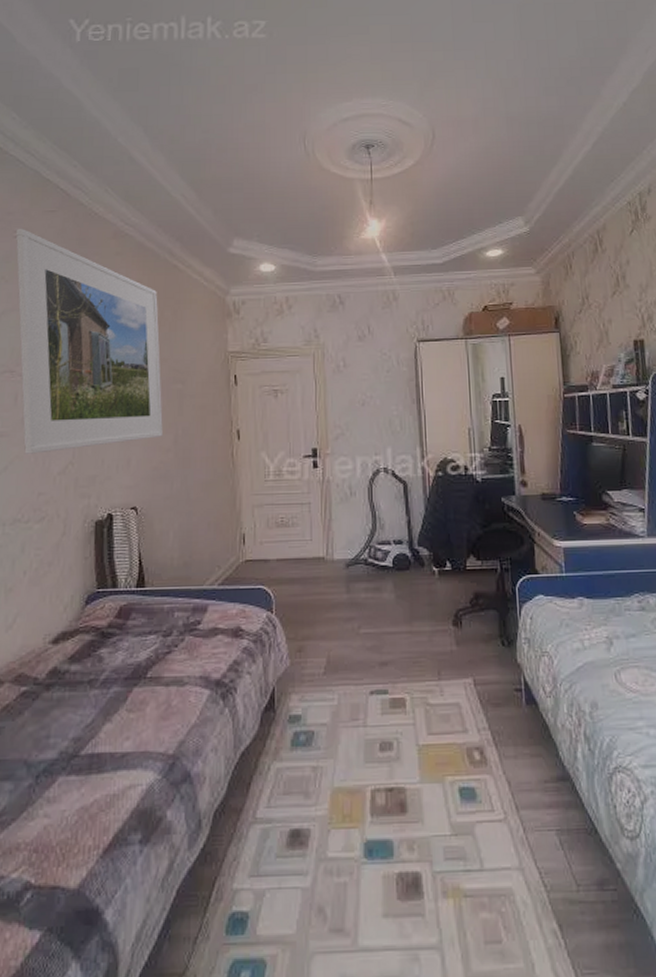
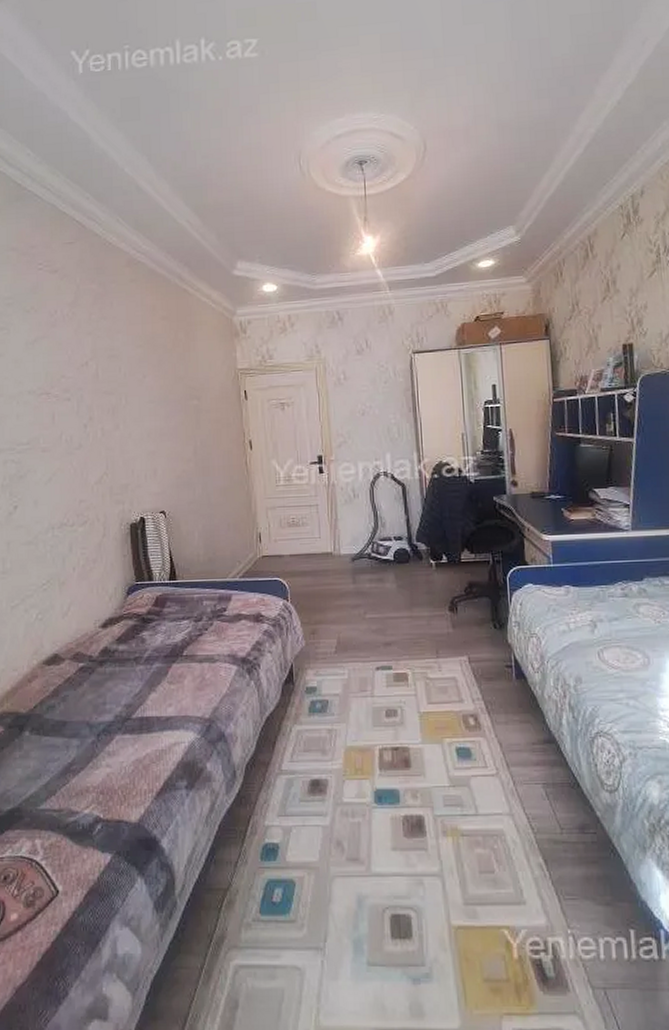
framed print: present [15,228,163,454] -> none [40,260,183,467]

